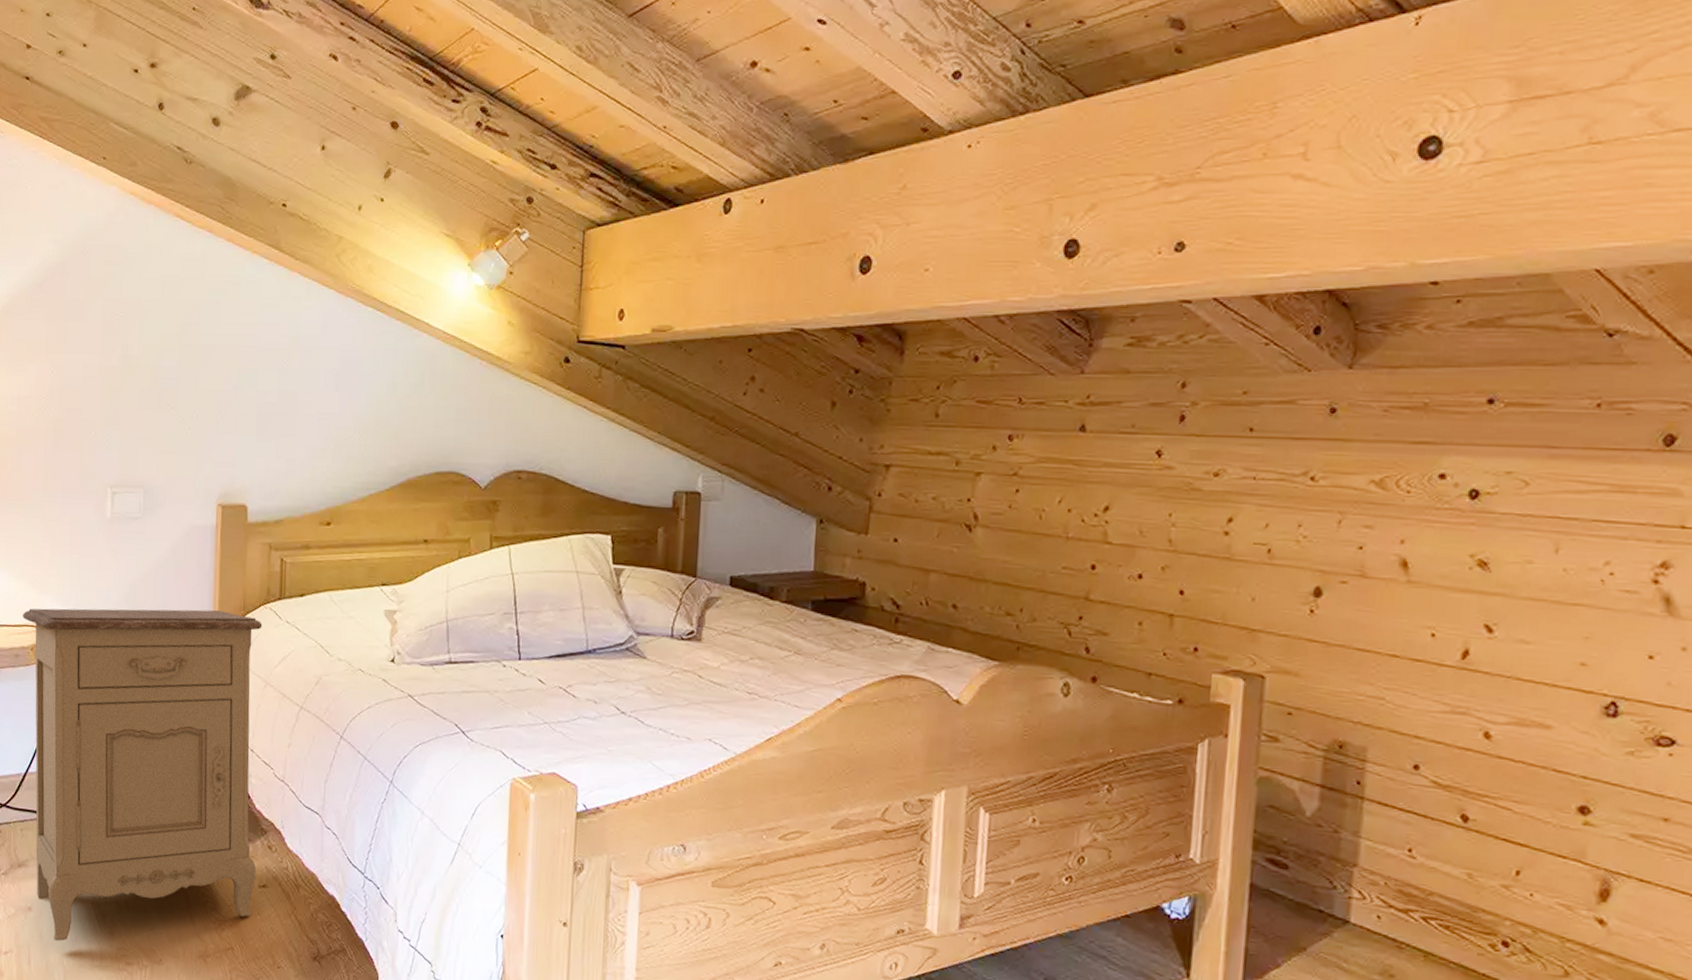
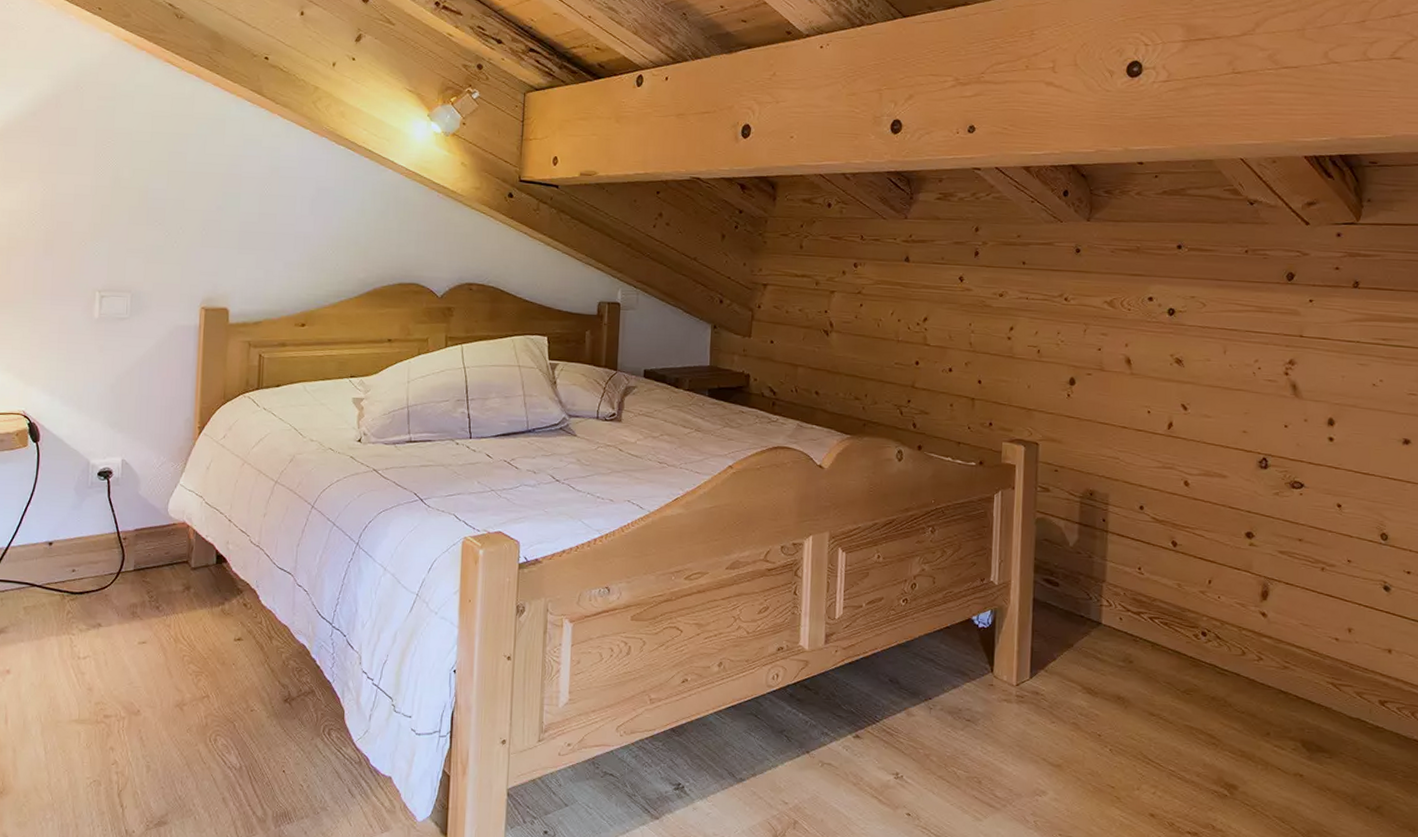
nightstand: present [23,608,263,941] -> none [9,398,241,700]

